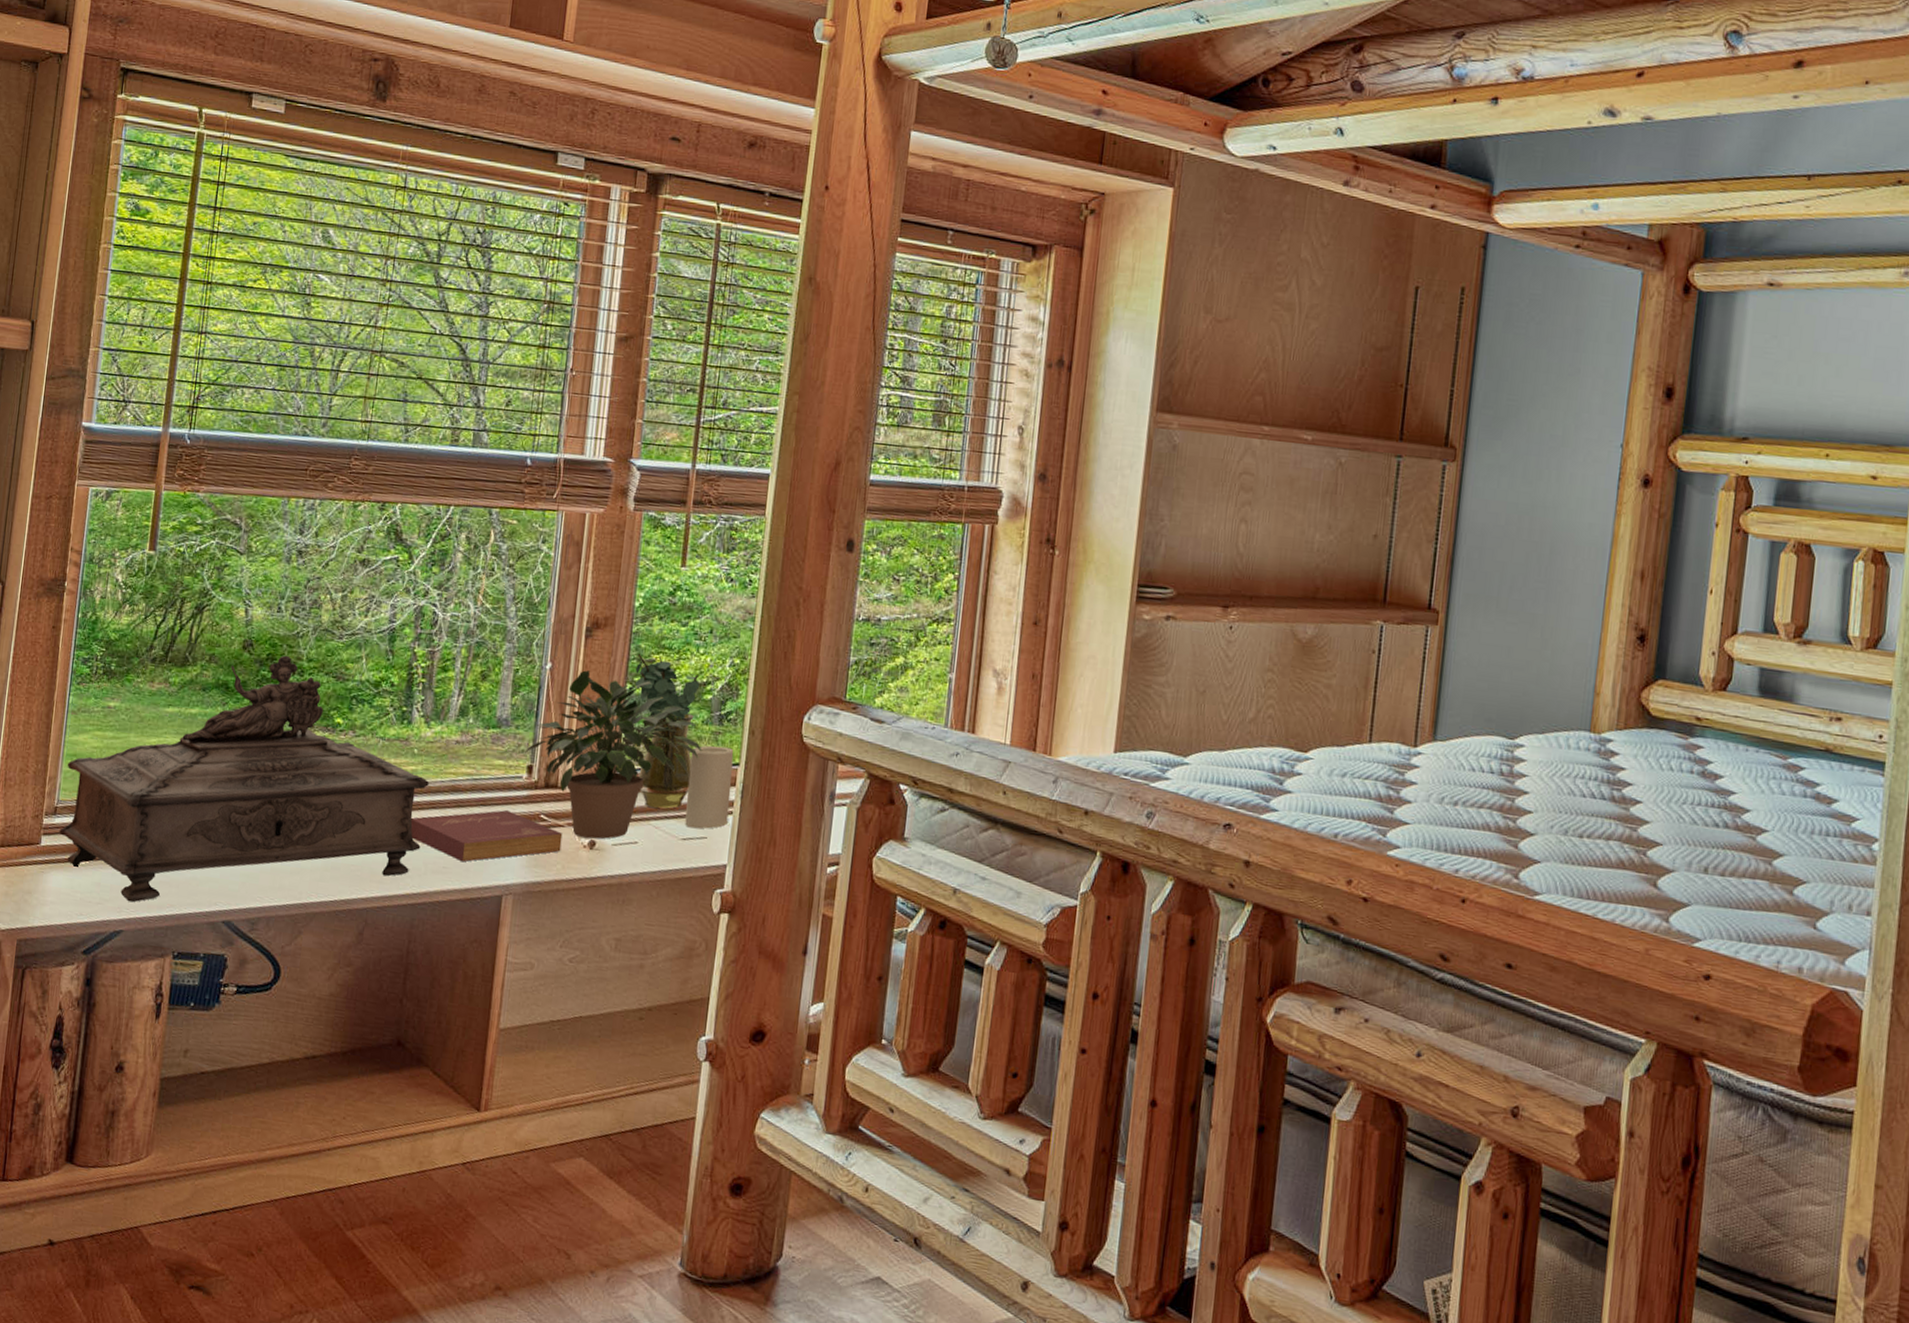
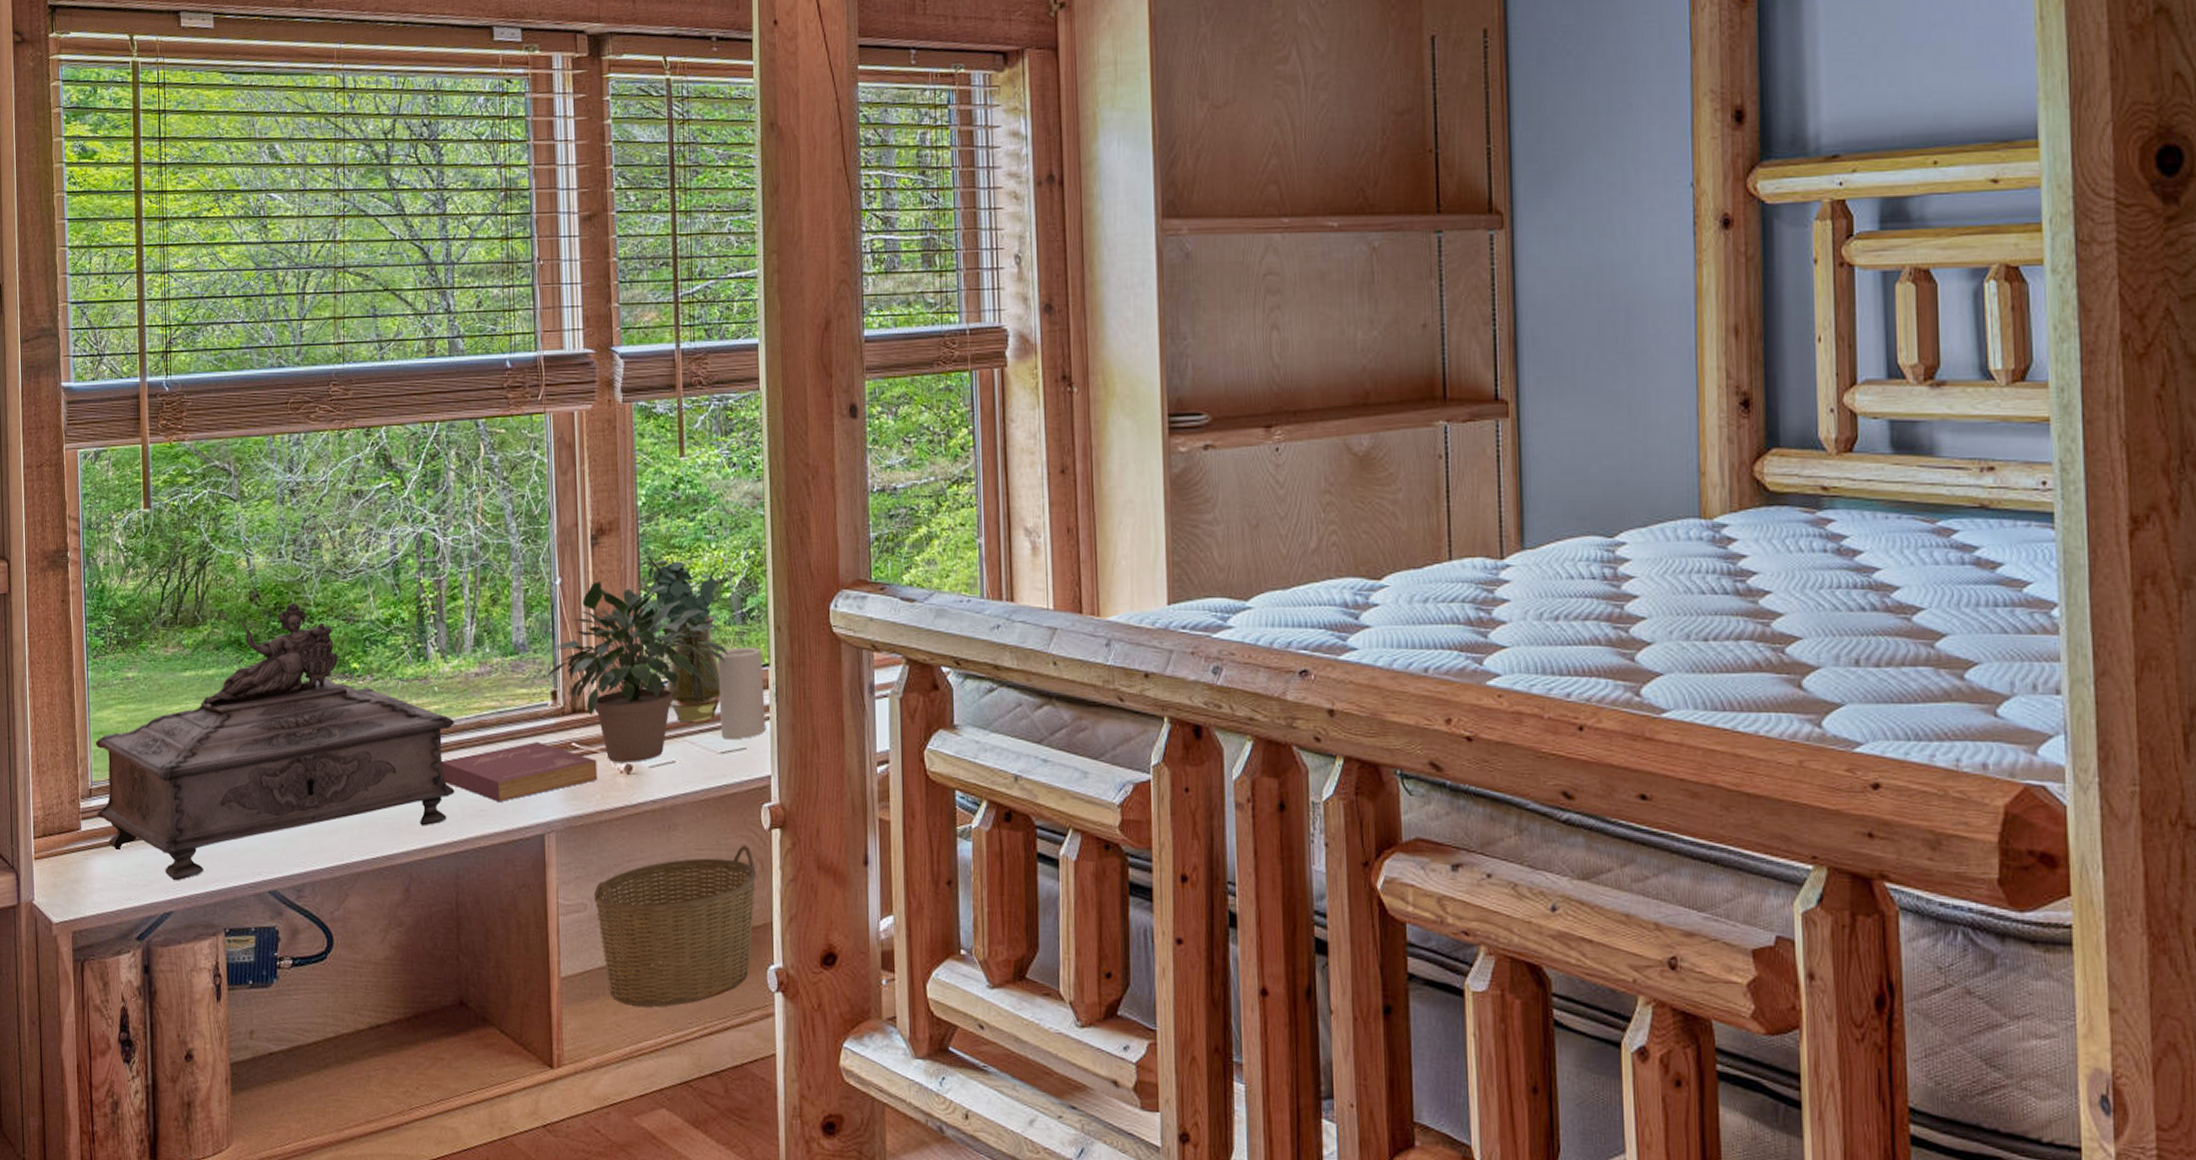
basket: none [542,925,701,1065] -> present [594,845,757,1007]

